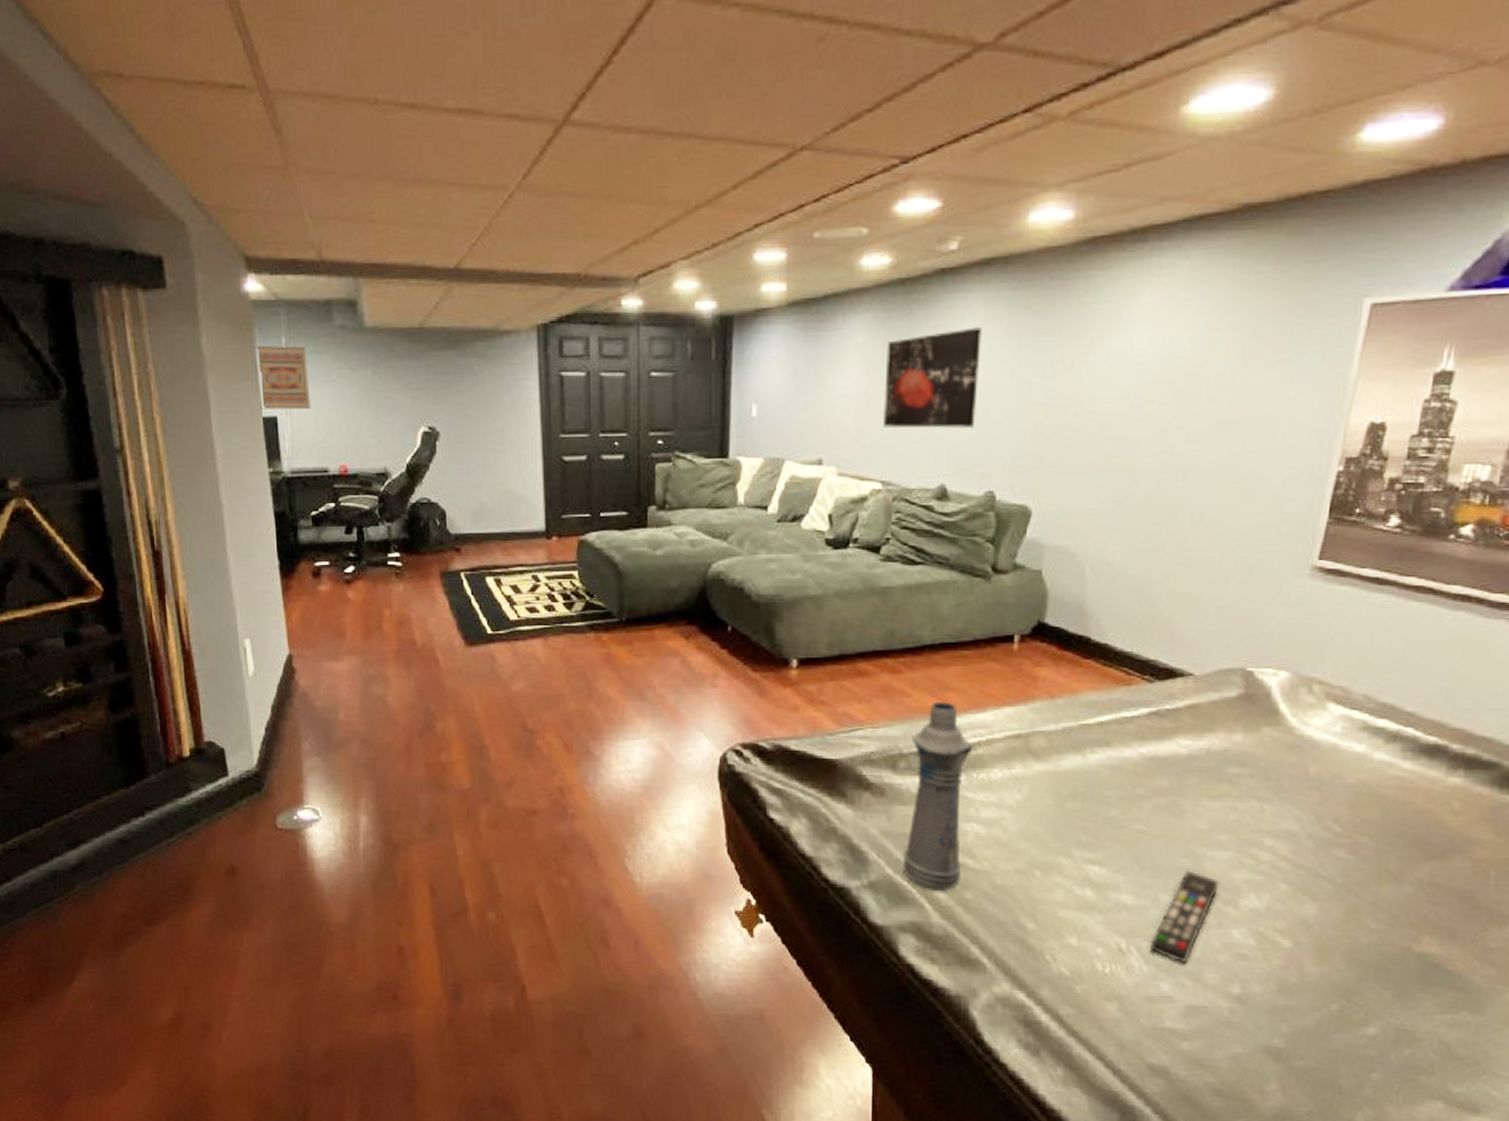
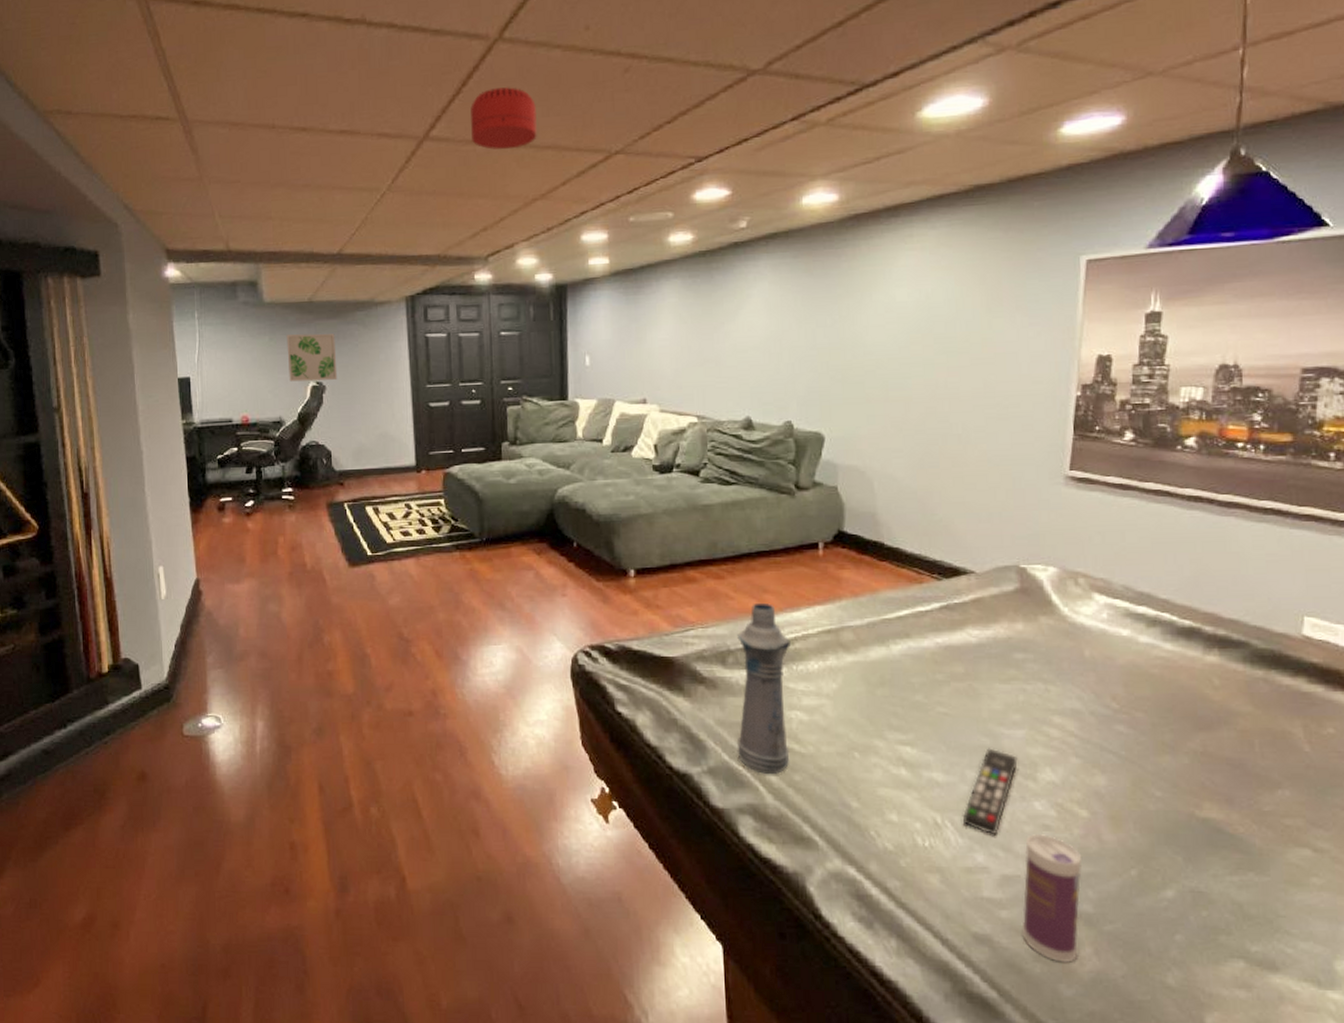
wall art: present [254,345,311,410] -> none [172,319,218,372]
wall art: none [392,367,454,426] -> present [286,333,338,382]
smoke detector: none [622,56,706,141] -> present [470,86,538,150]
wall art: present [883,327,982,428] -> none [694,288,772,371]
beverage can: none [1203,964,1278,1098] -> present [1022,834,1082,963]

